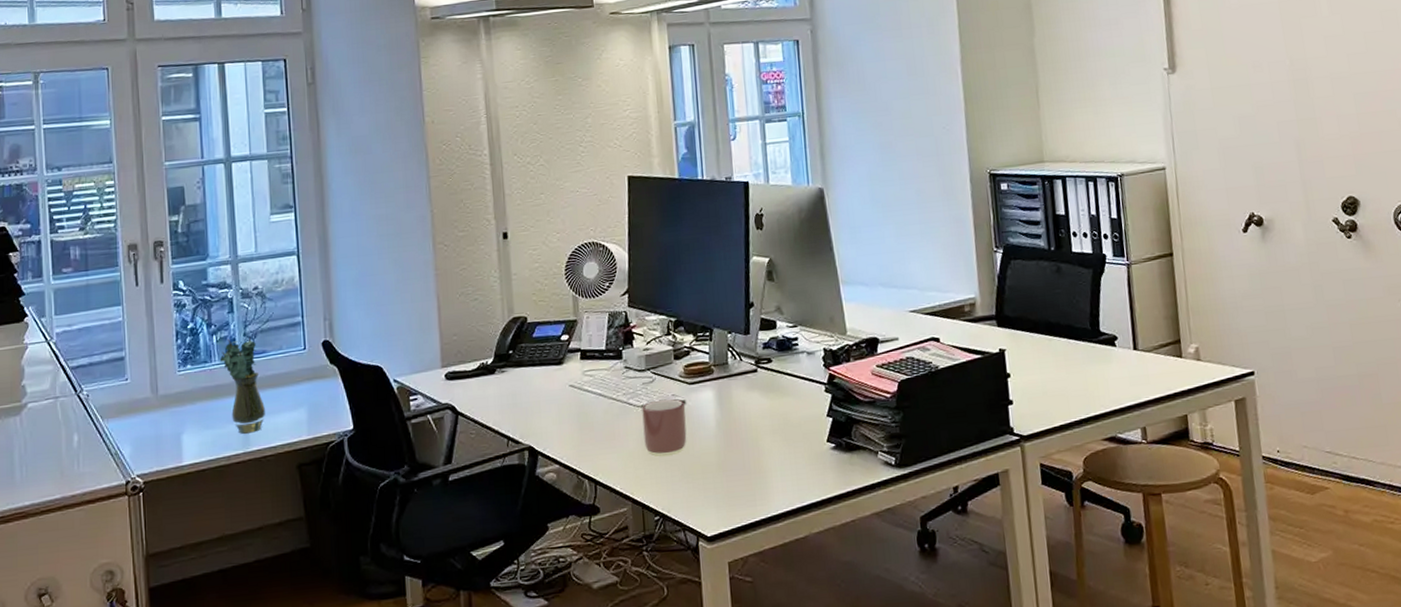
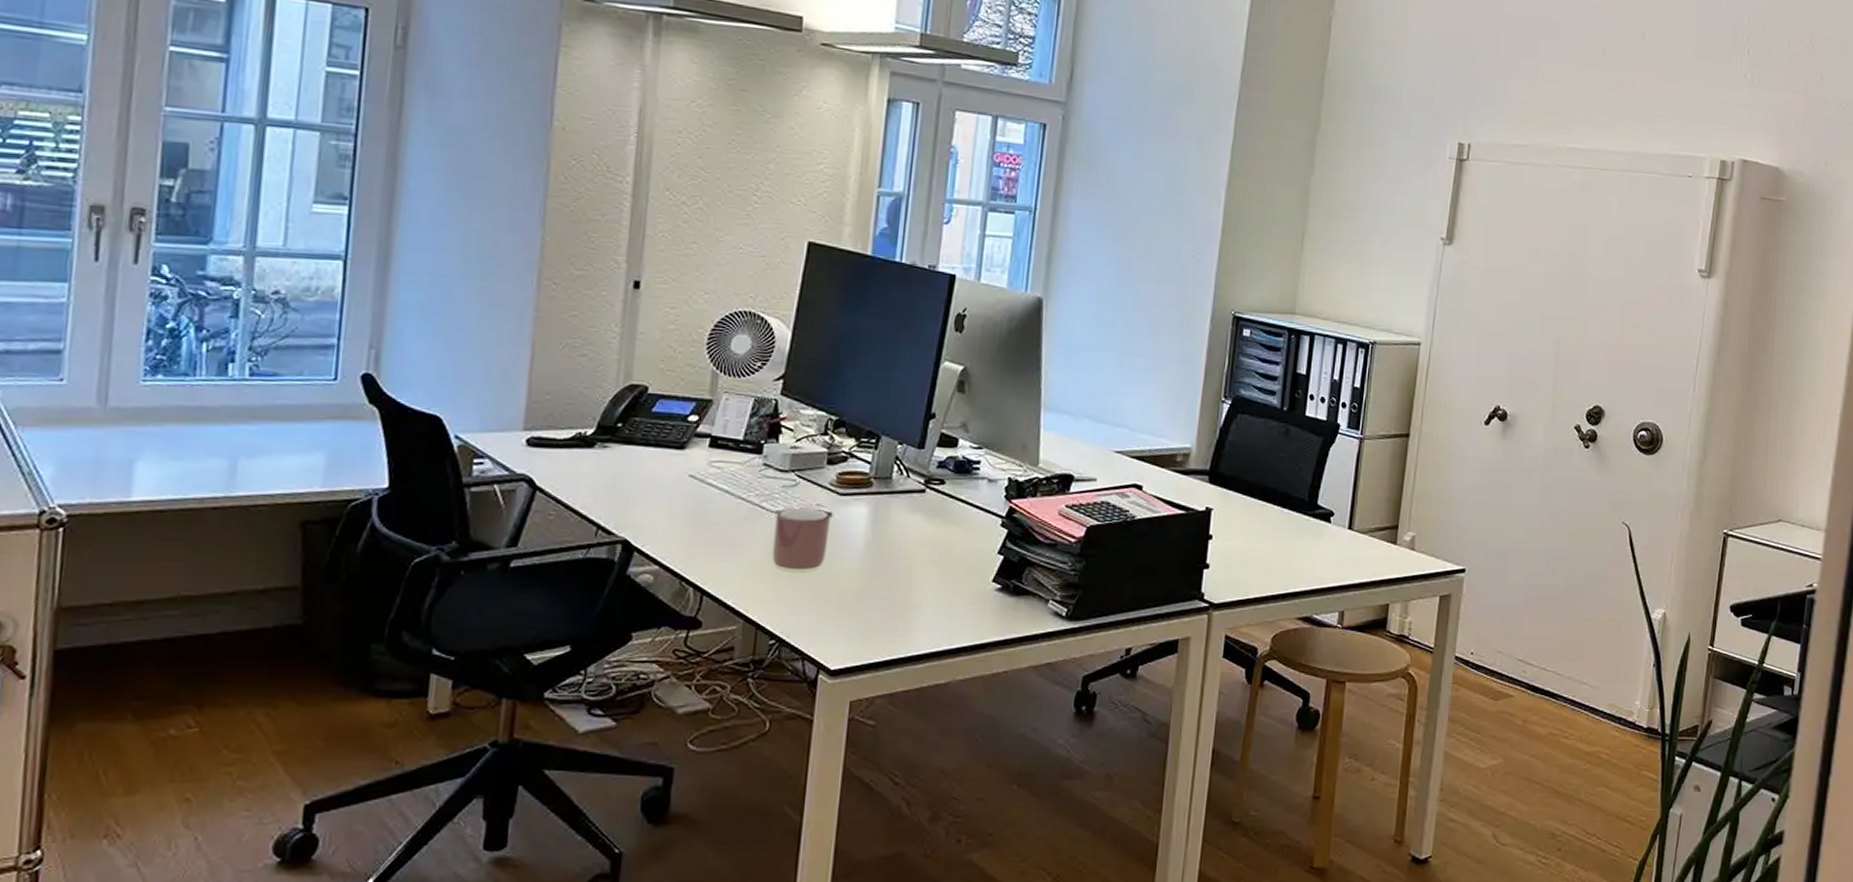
vase: present [219,337,266,434] -> none [207,349,267,474]

